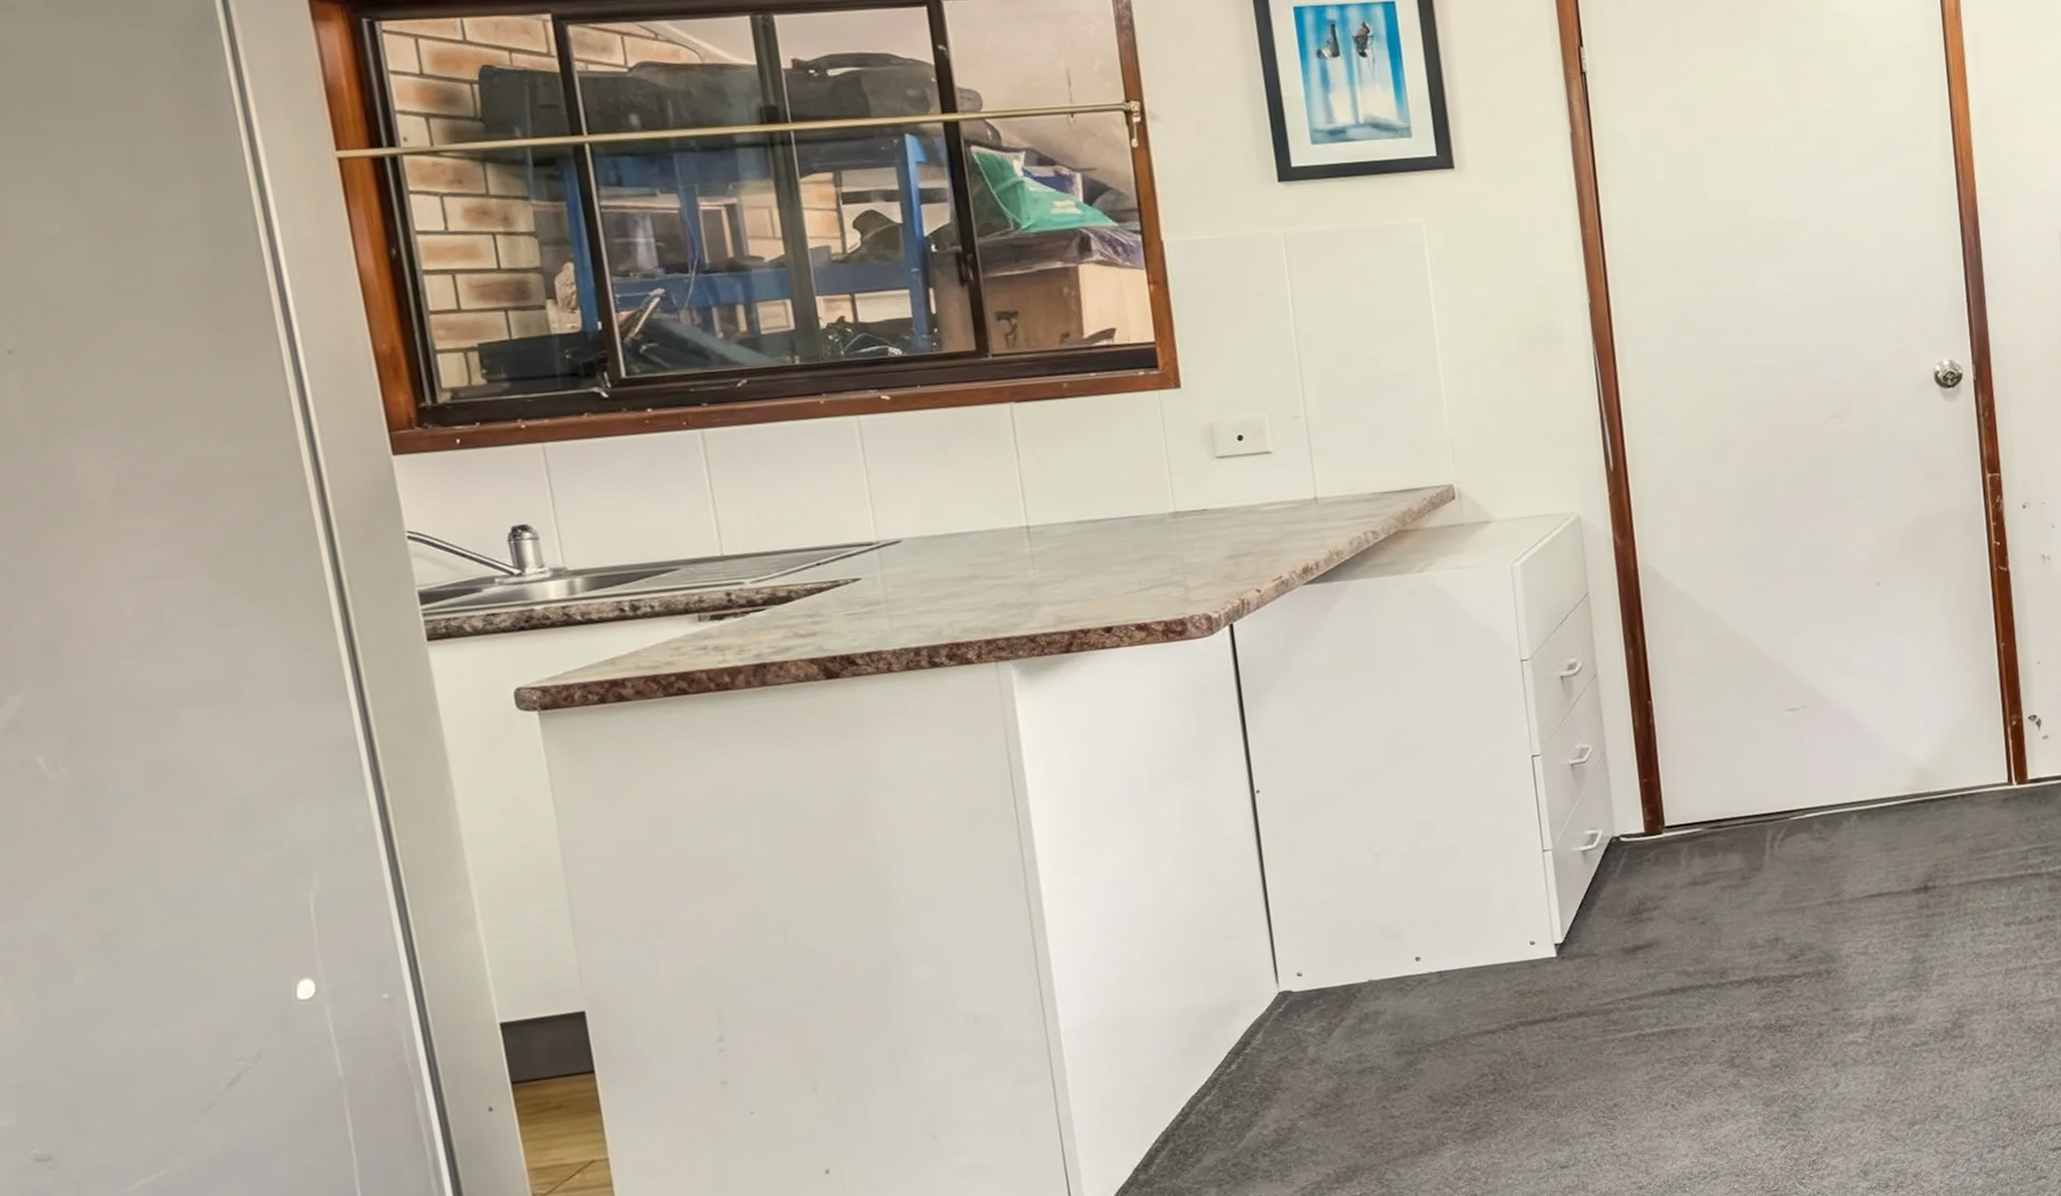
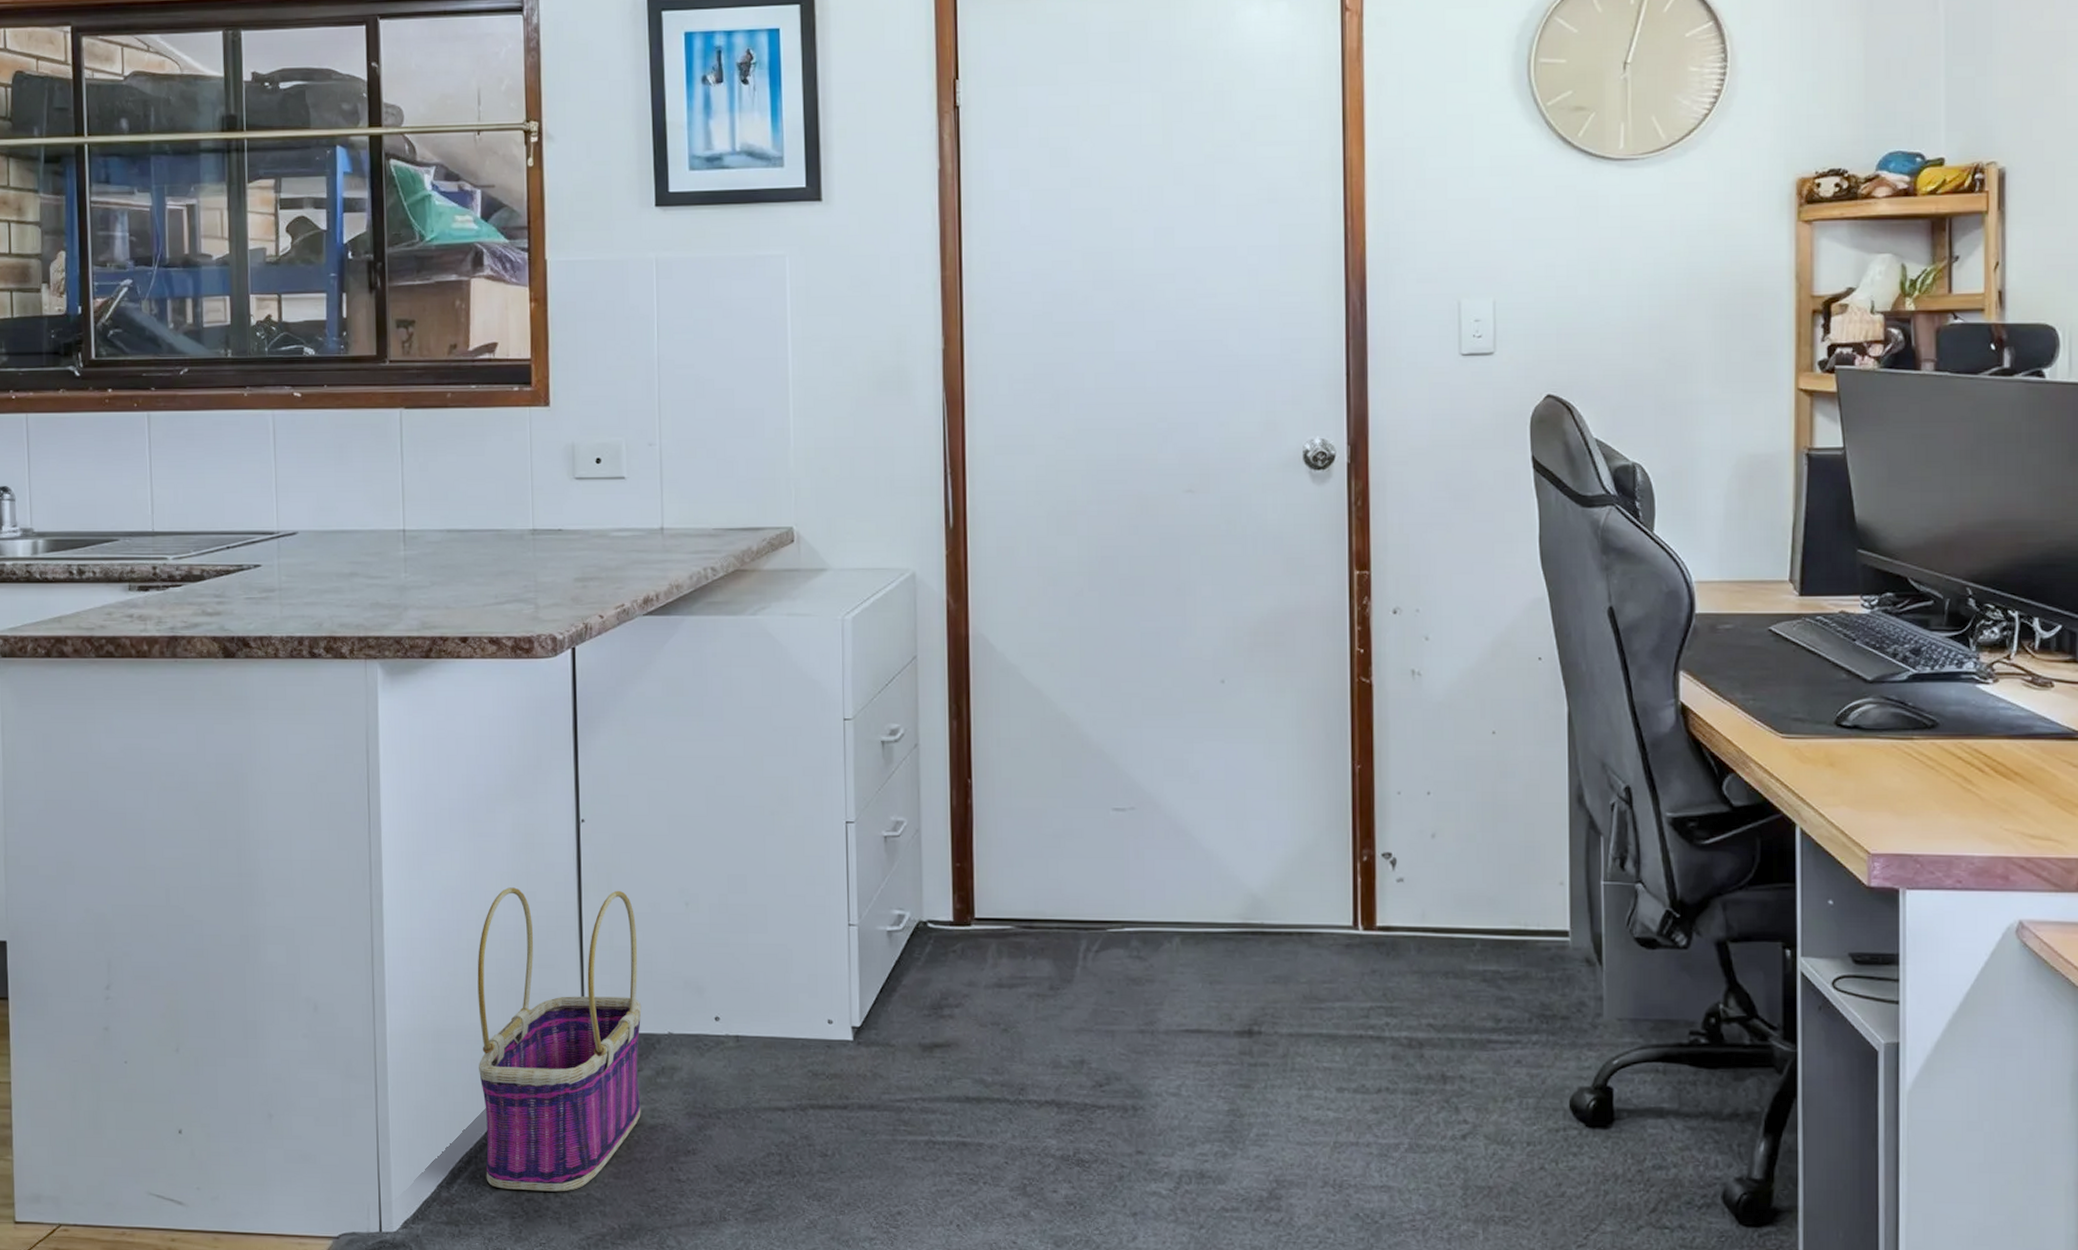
basket: none [1155,853,1347,1160] -> present [477,887,642,1192]

